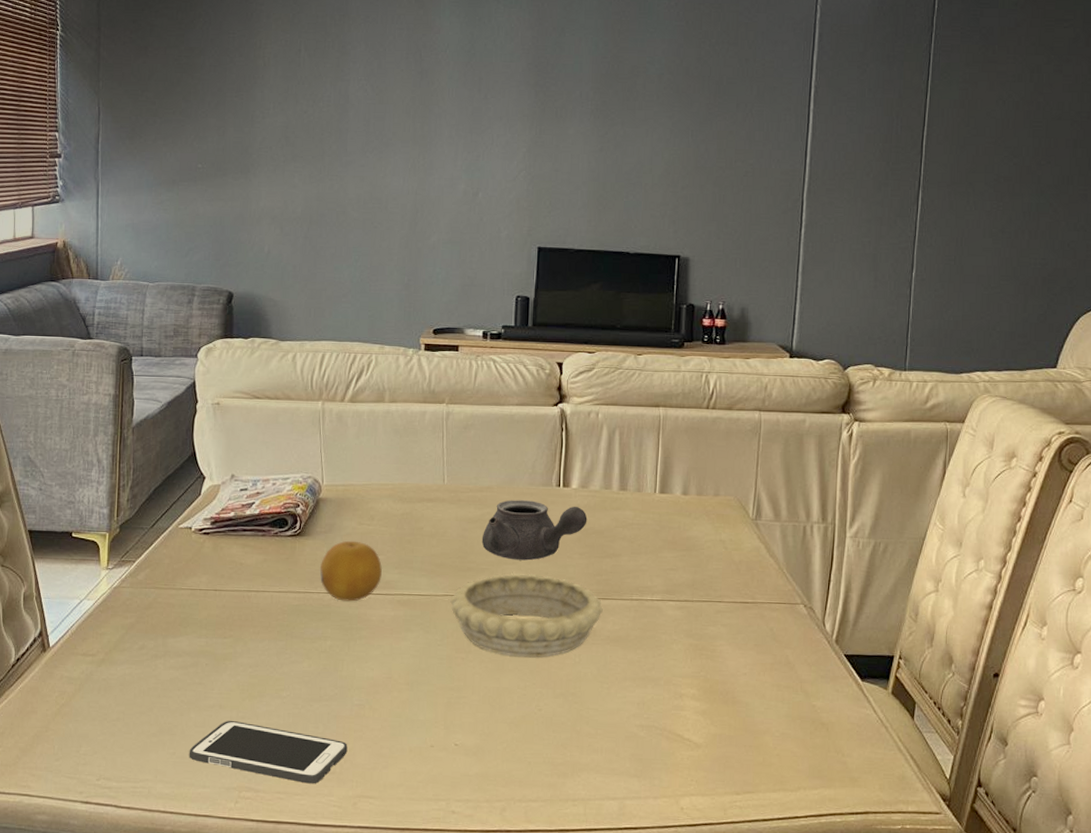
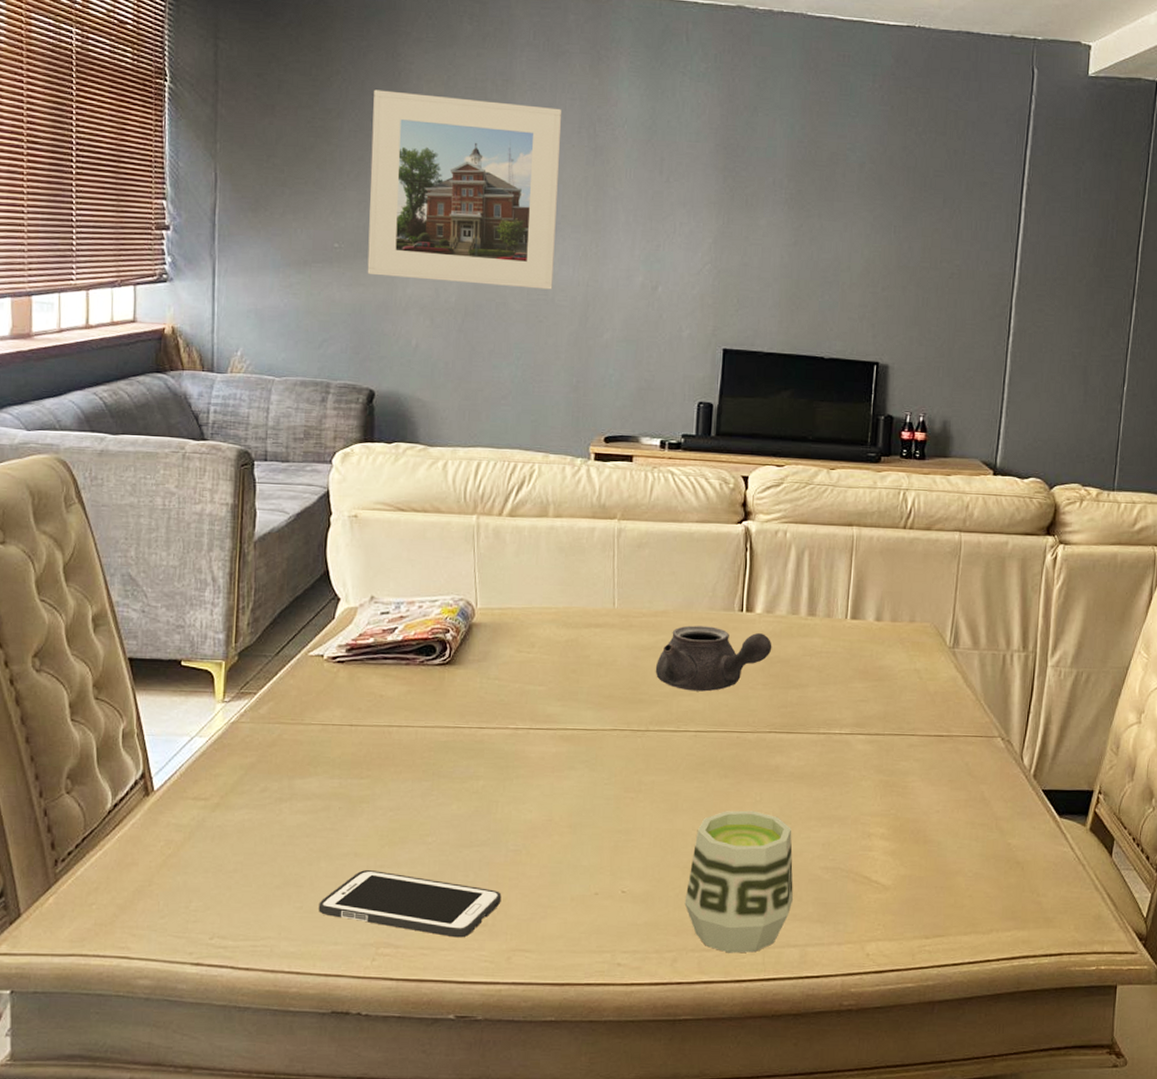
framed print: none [226,29,392,199] -> present [367,89,562,290]
fruit: present [319,540,383,602] -> none [472,670,544,737]
decorative bowl: present [450,574,603,658] -> none [619,706,787,797]
cup: none [512,671,612,804] -> present [684,810,794,953]

